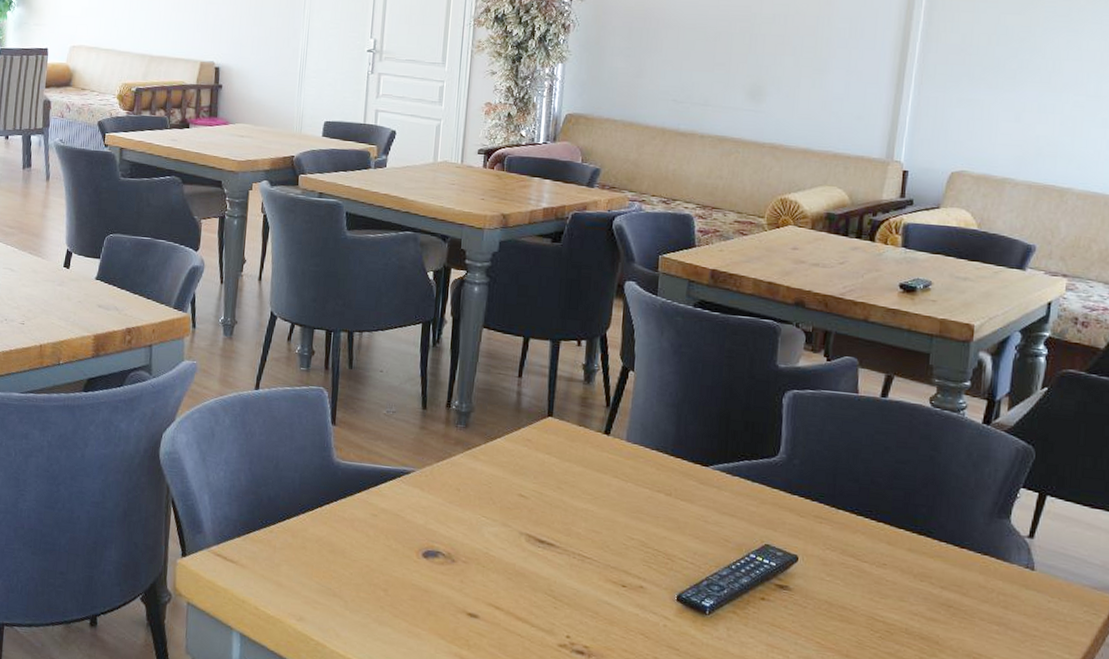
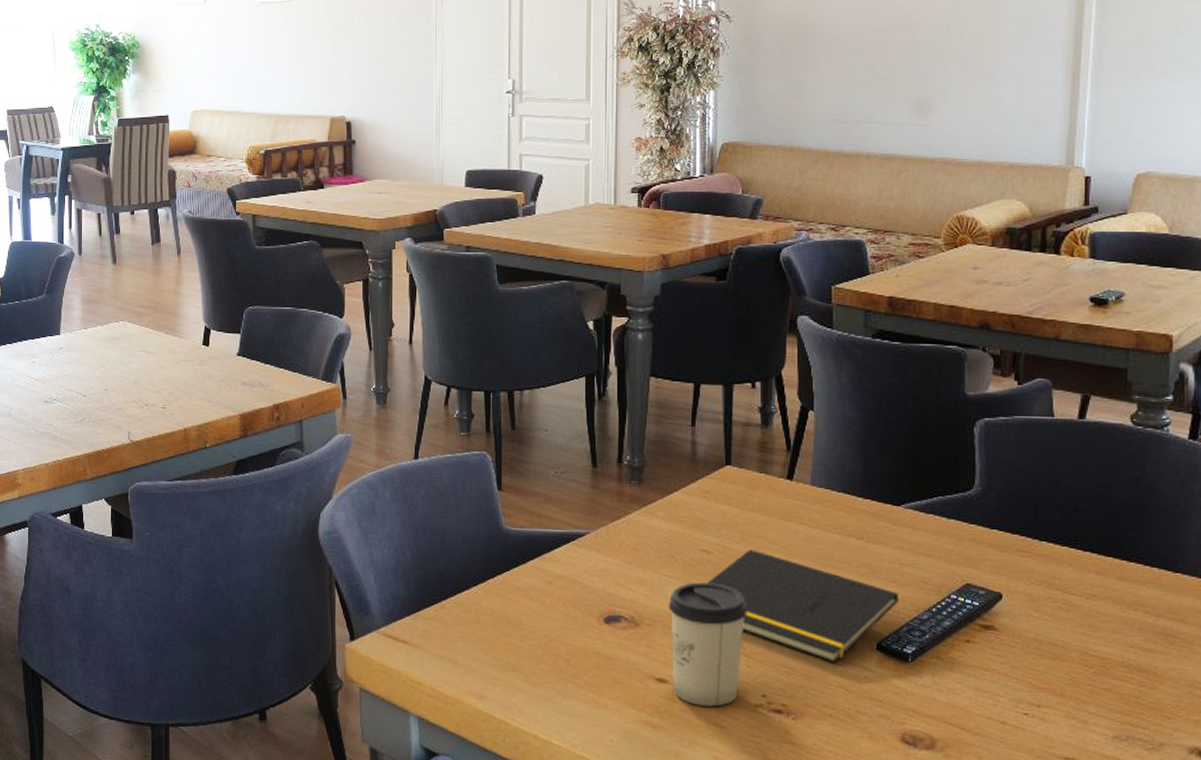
cup: none [482,525,559,644] -> present [668,582,748,707]
notepad: none [522,497,701,610] -> present [706,549,898,662]

